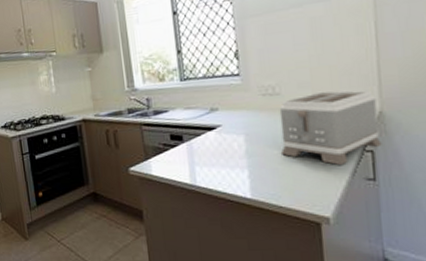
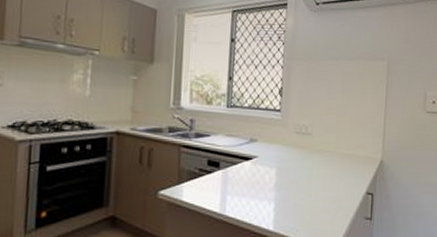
toaster: present [279,90,382,166] -> none [303,137,380,205]

